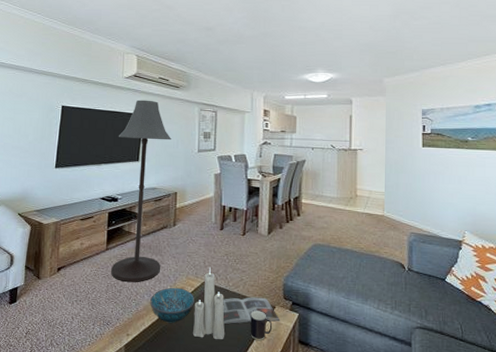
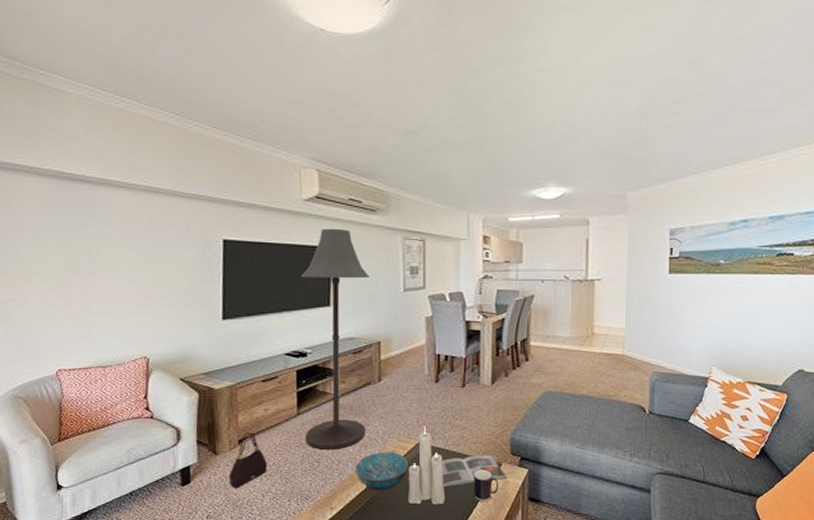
handbag: none [46,262,79,310] -> present [228,432,268,489]

